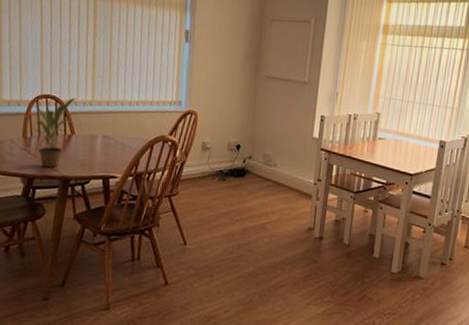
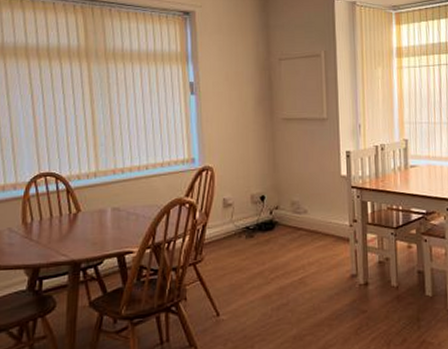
potted plant: present [31,98,77,168] -> none [31,172,79,253]

